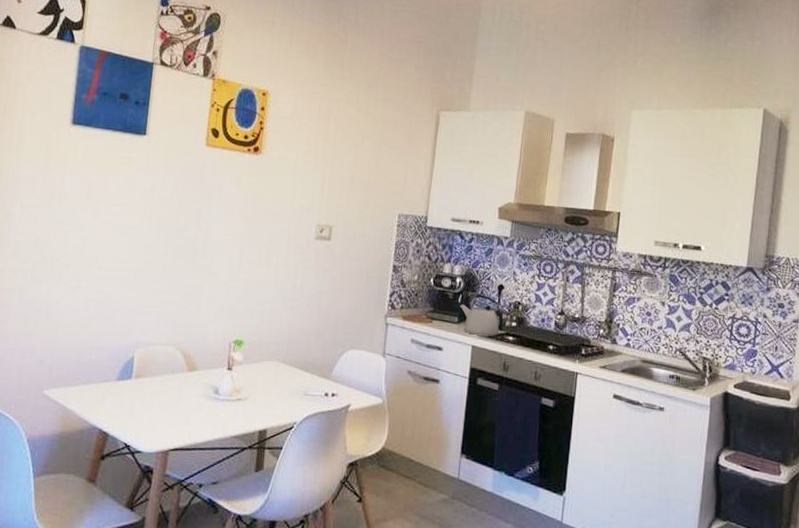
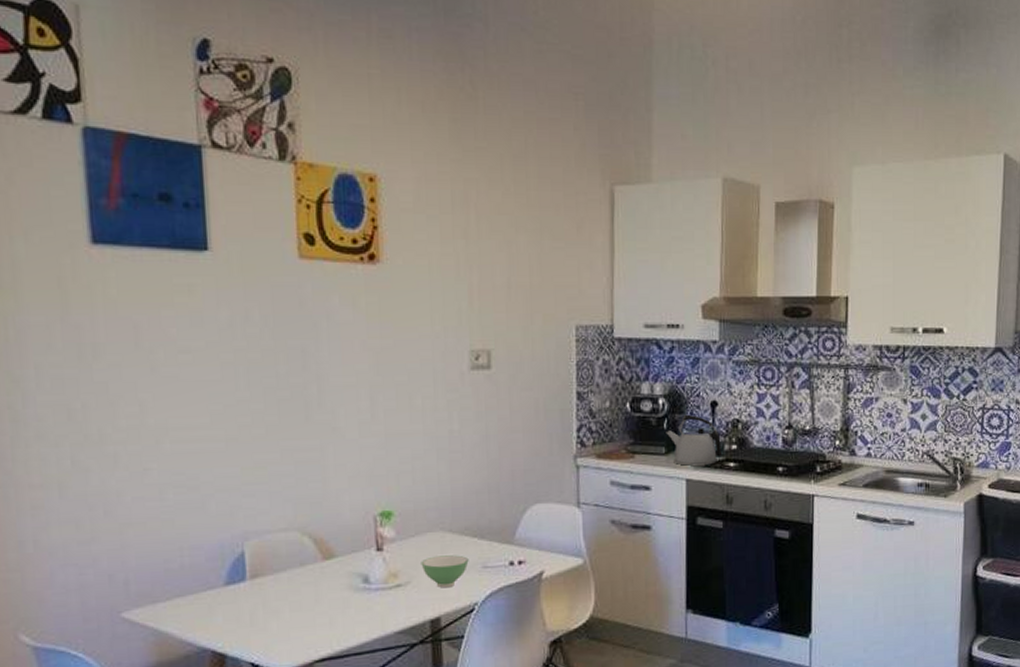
bowl: none [258,380,295,407] -> present [421,555,469,588]

